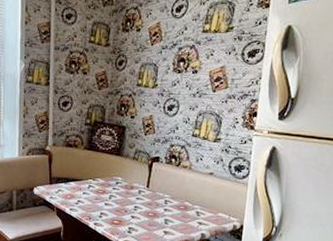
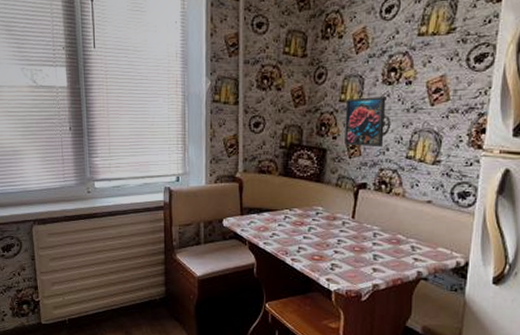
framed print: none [141,83,176,126] -> present [344,97,386,148]

